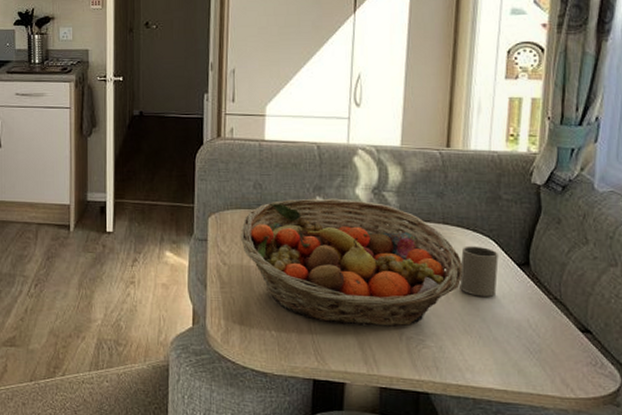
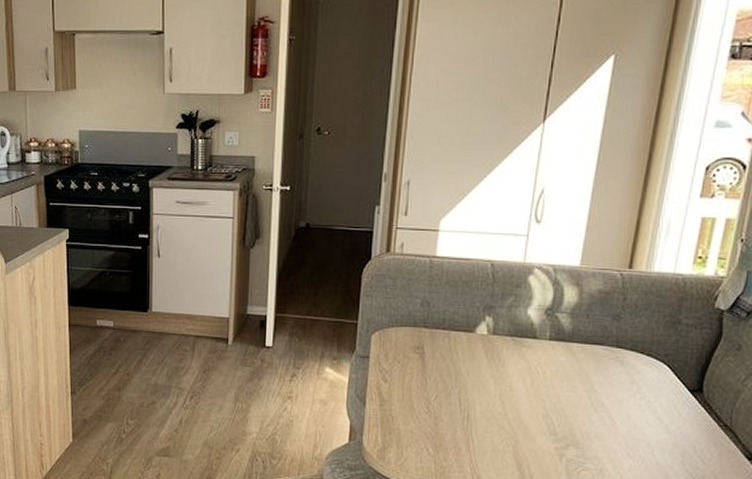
fruit basket: present [241,198,463,327] -> none [404,317,633,449]
mug: present [459,246,499,297] -> none [627,370,671,422]

